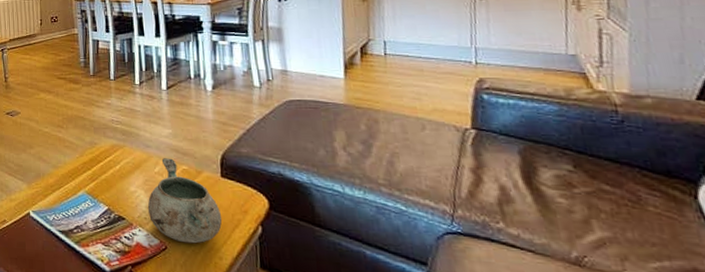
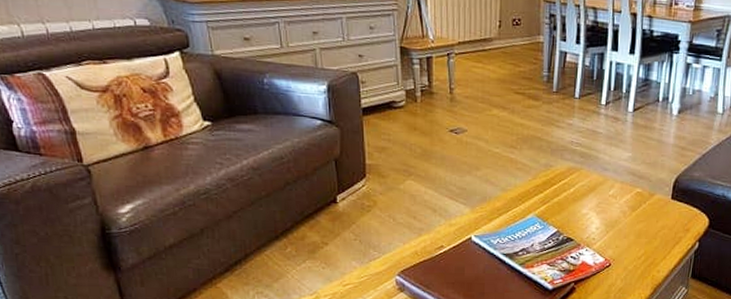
decorative bowl: present [147,158,222,244] -> none [597,181,665,260]

